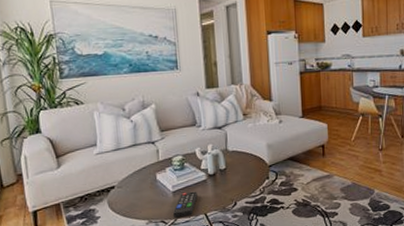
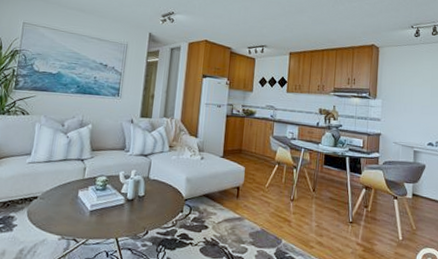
remote control: present [173,191,198,218] -> none [86,213,113,238]

